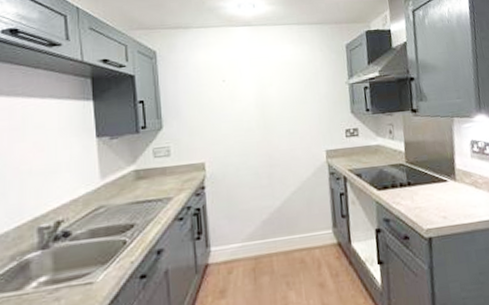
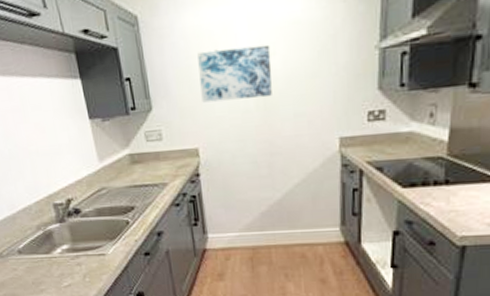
wall art: none [207,78,270,123] -> present [197,44,272,103]

